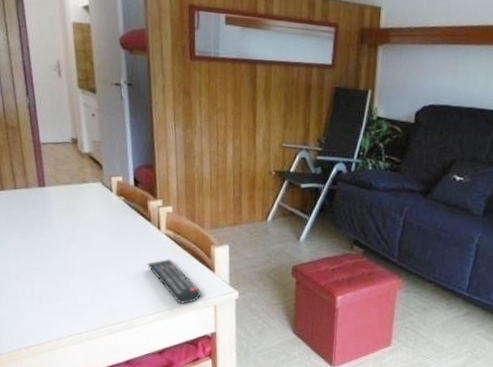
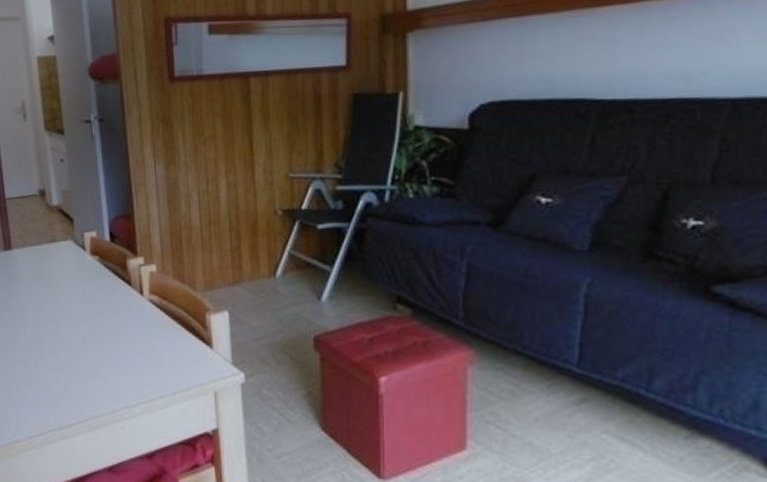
remote control: present [147,259,202,305] -> none [129,332,198,392]

